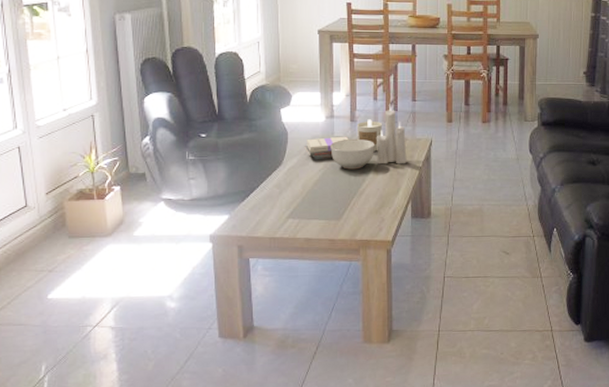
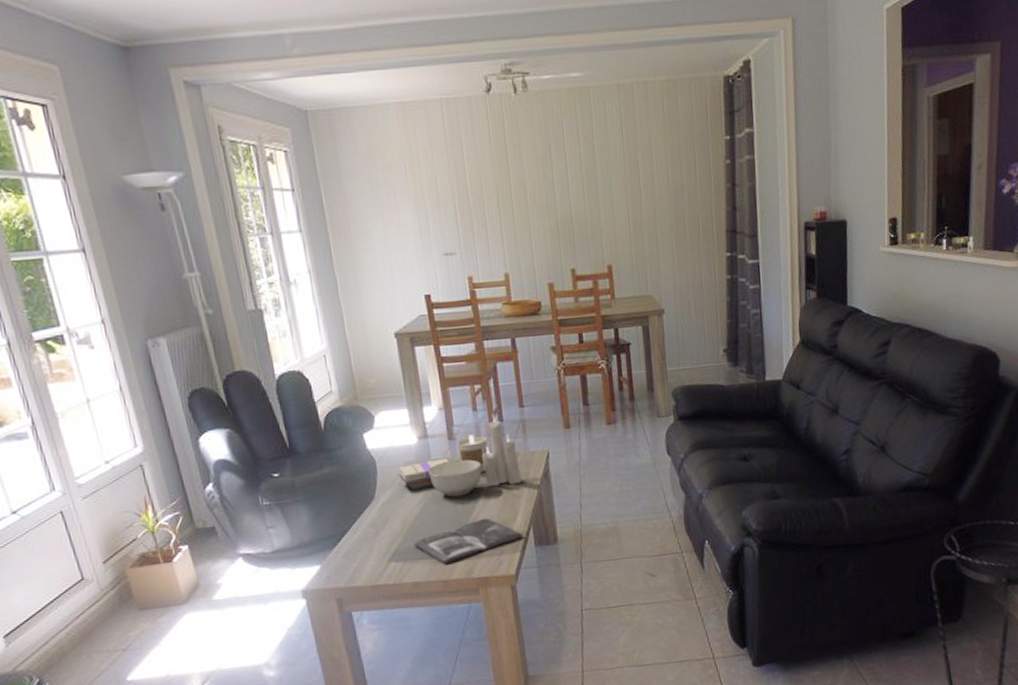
magazine: none [310,190,403,225] -> present [414,517,524,564]

